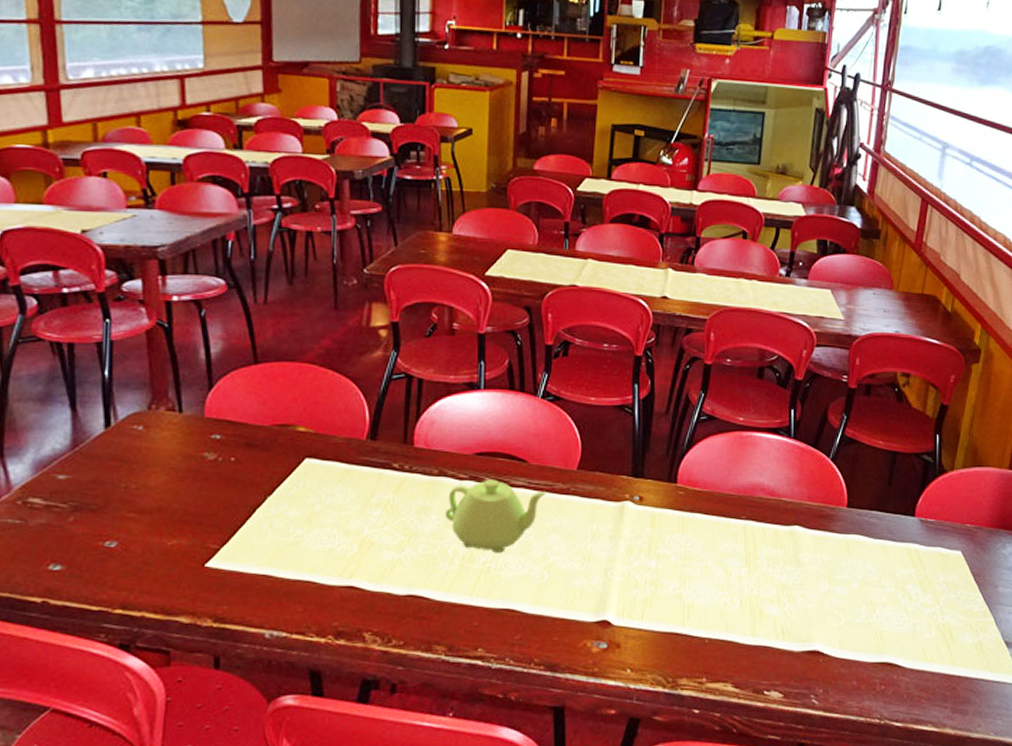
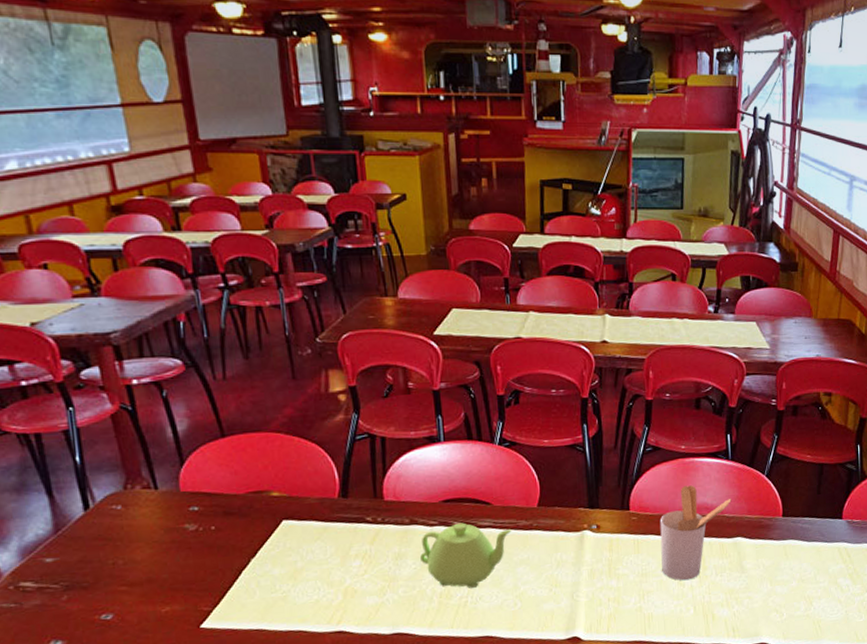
utensil holder: none [708,462,791,569] -> present [659,485,732,581]

